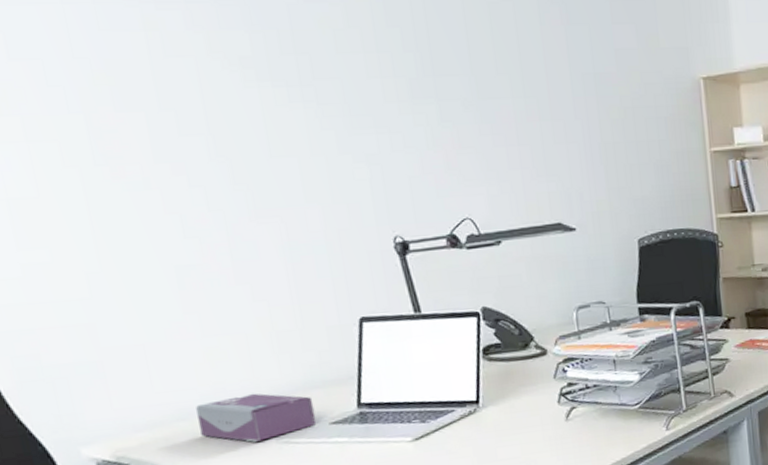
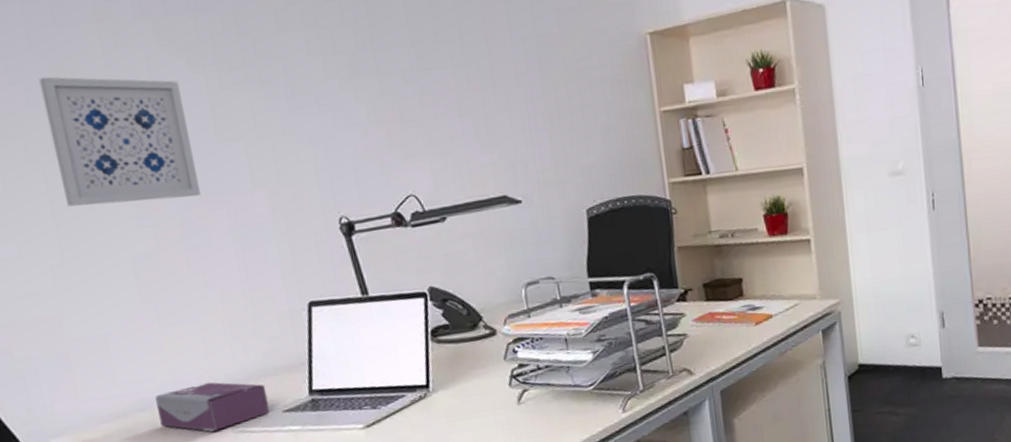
wall art: none [79,81,252,214] -> present [38,76,202,207]

